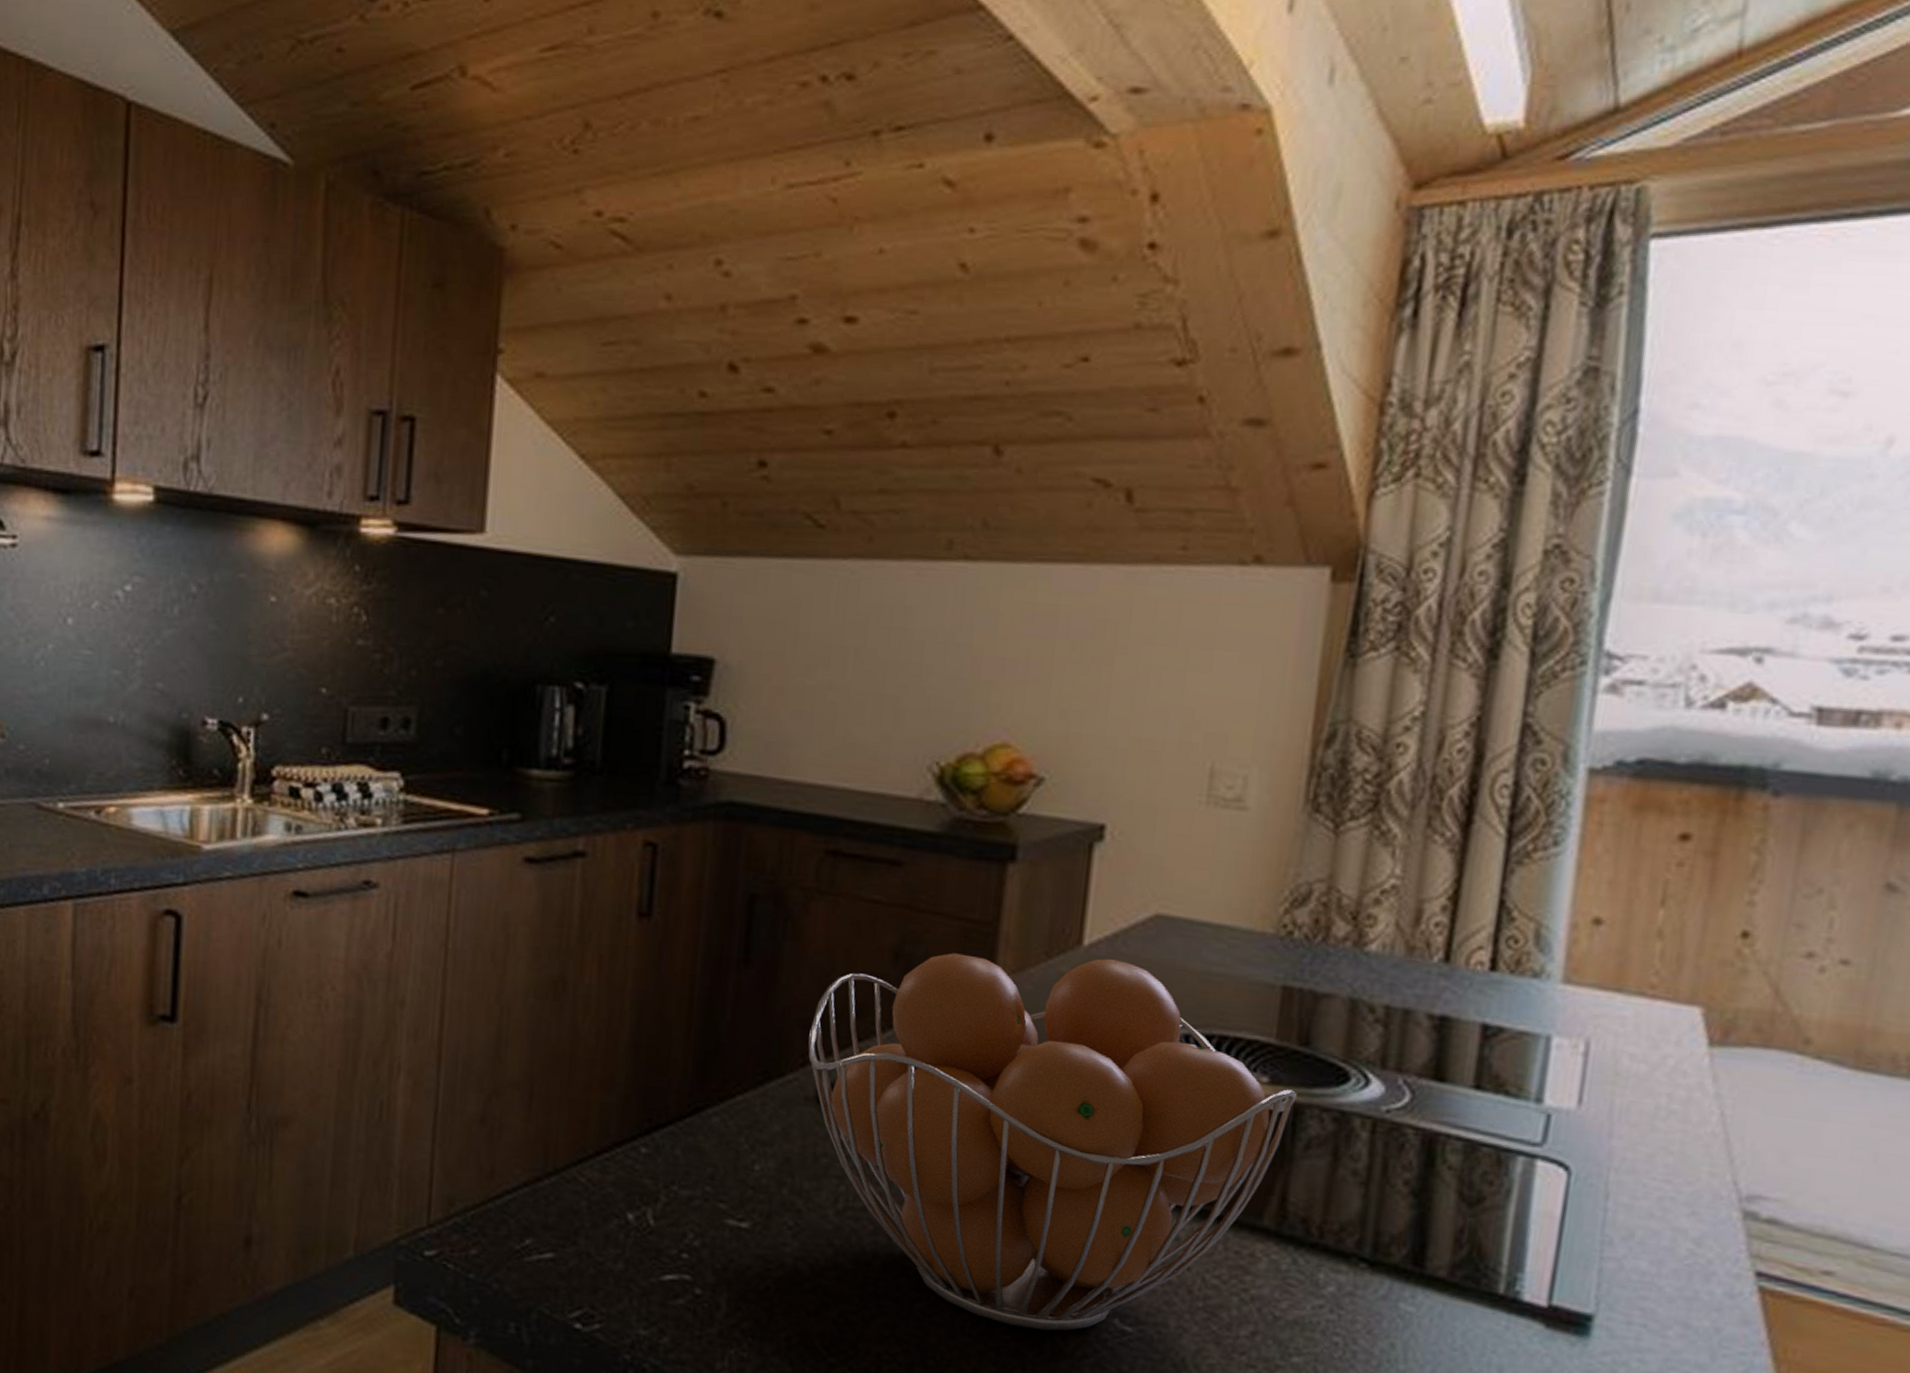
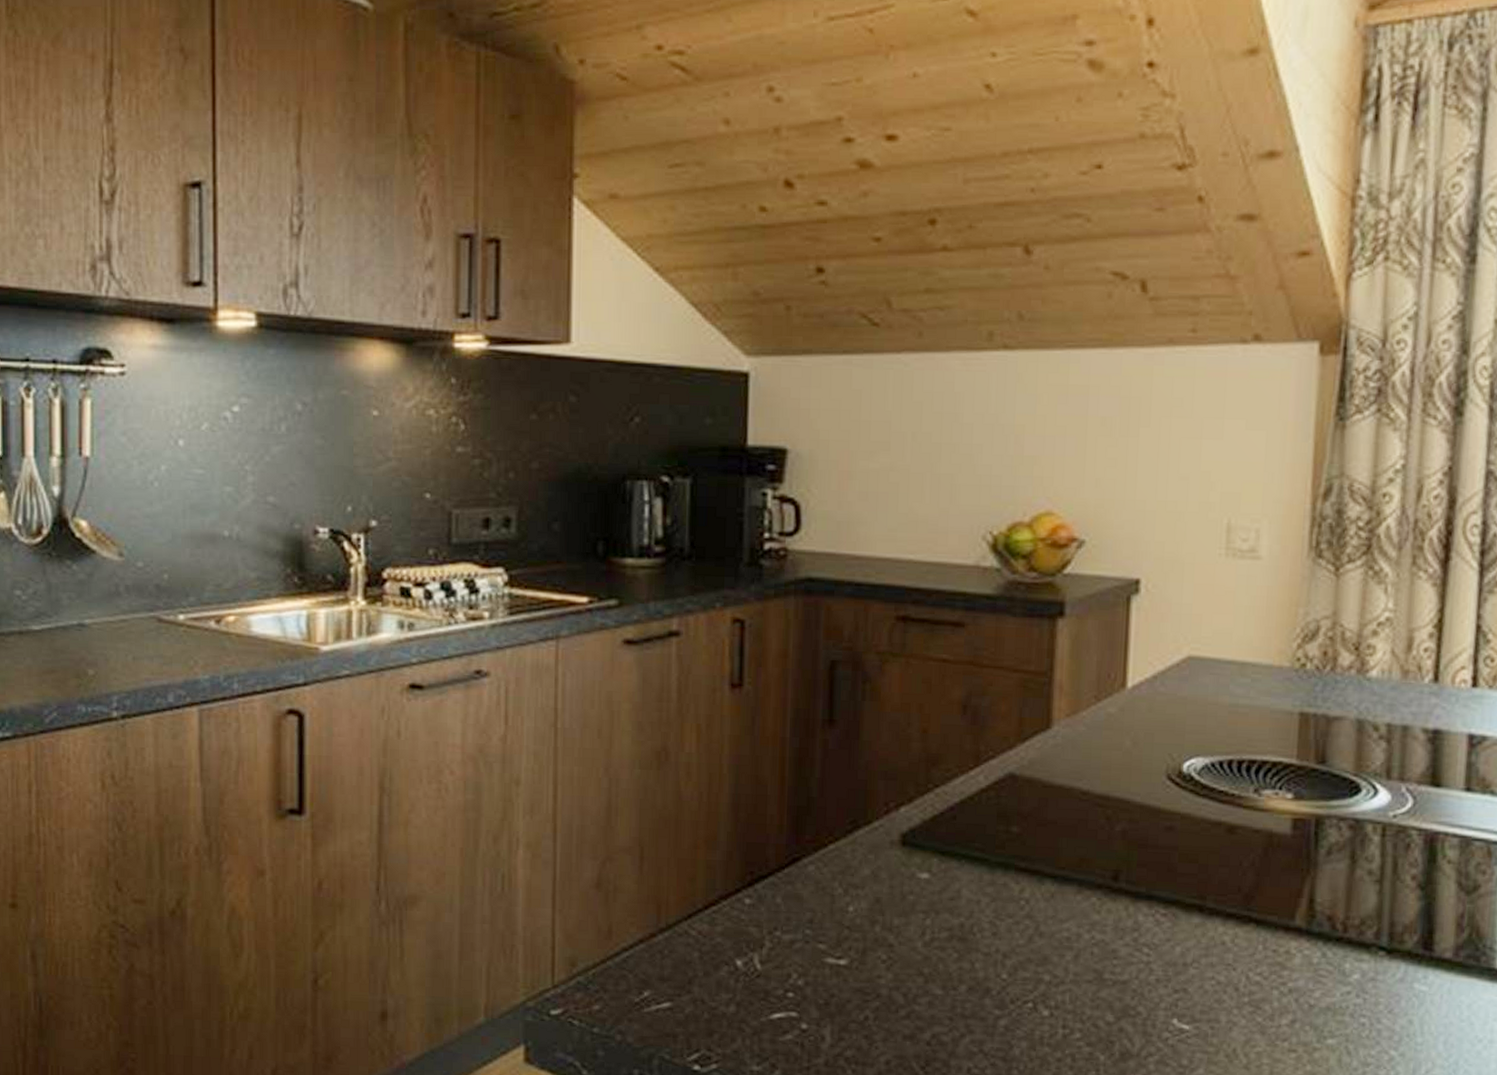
fruit basket: present [808,953,1297,1331] -> none [891,699,1317,1035]

